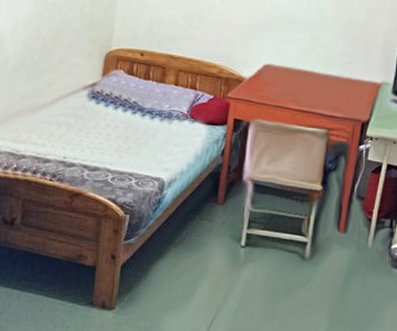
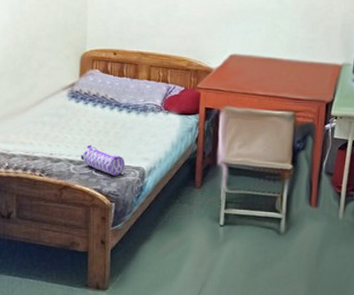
pencil case: none [96,150,144,186] -> present [81,144,125,176]

